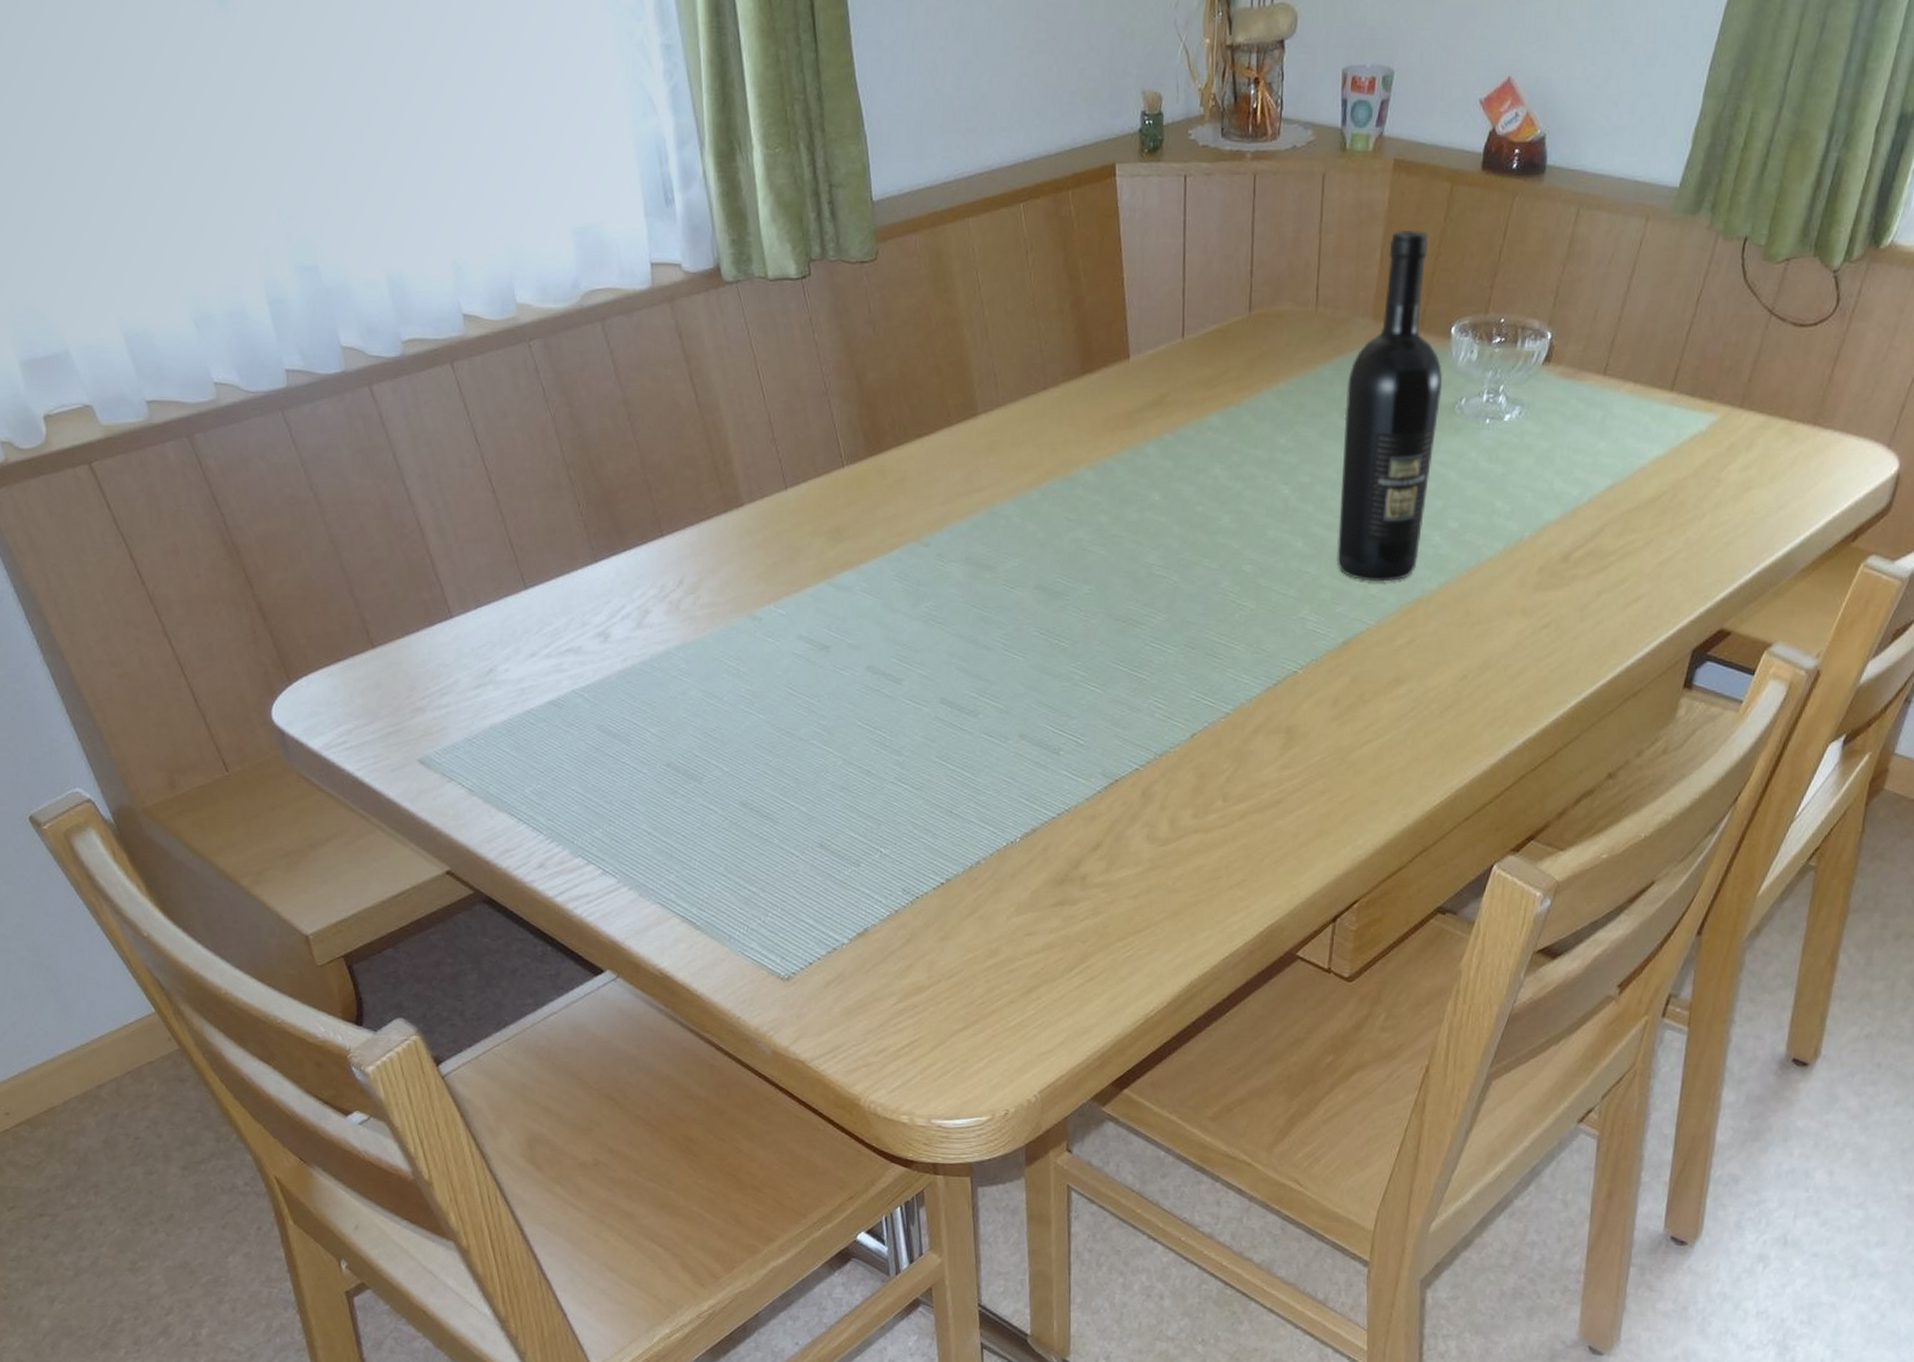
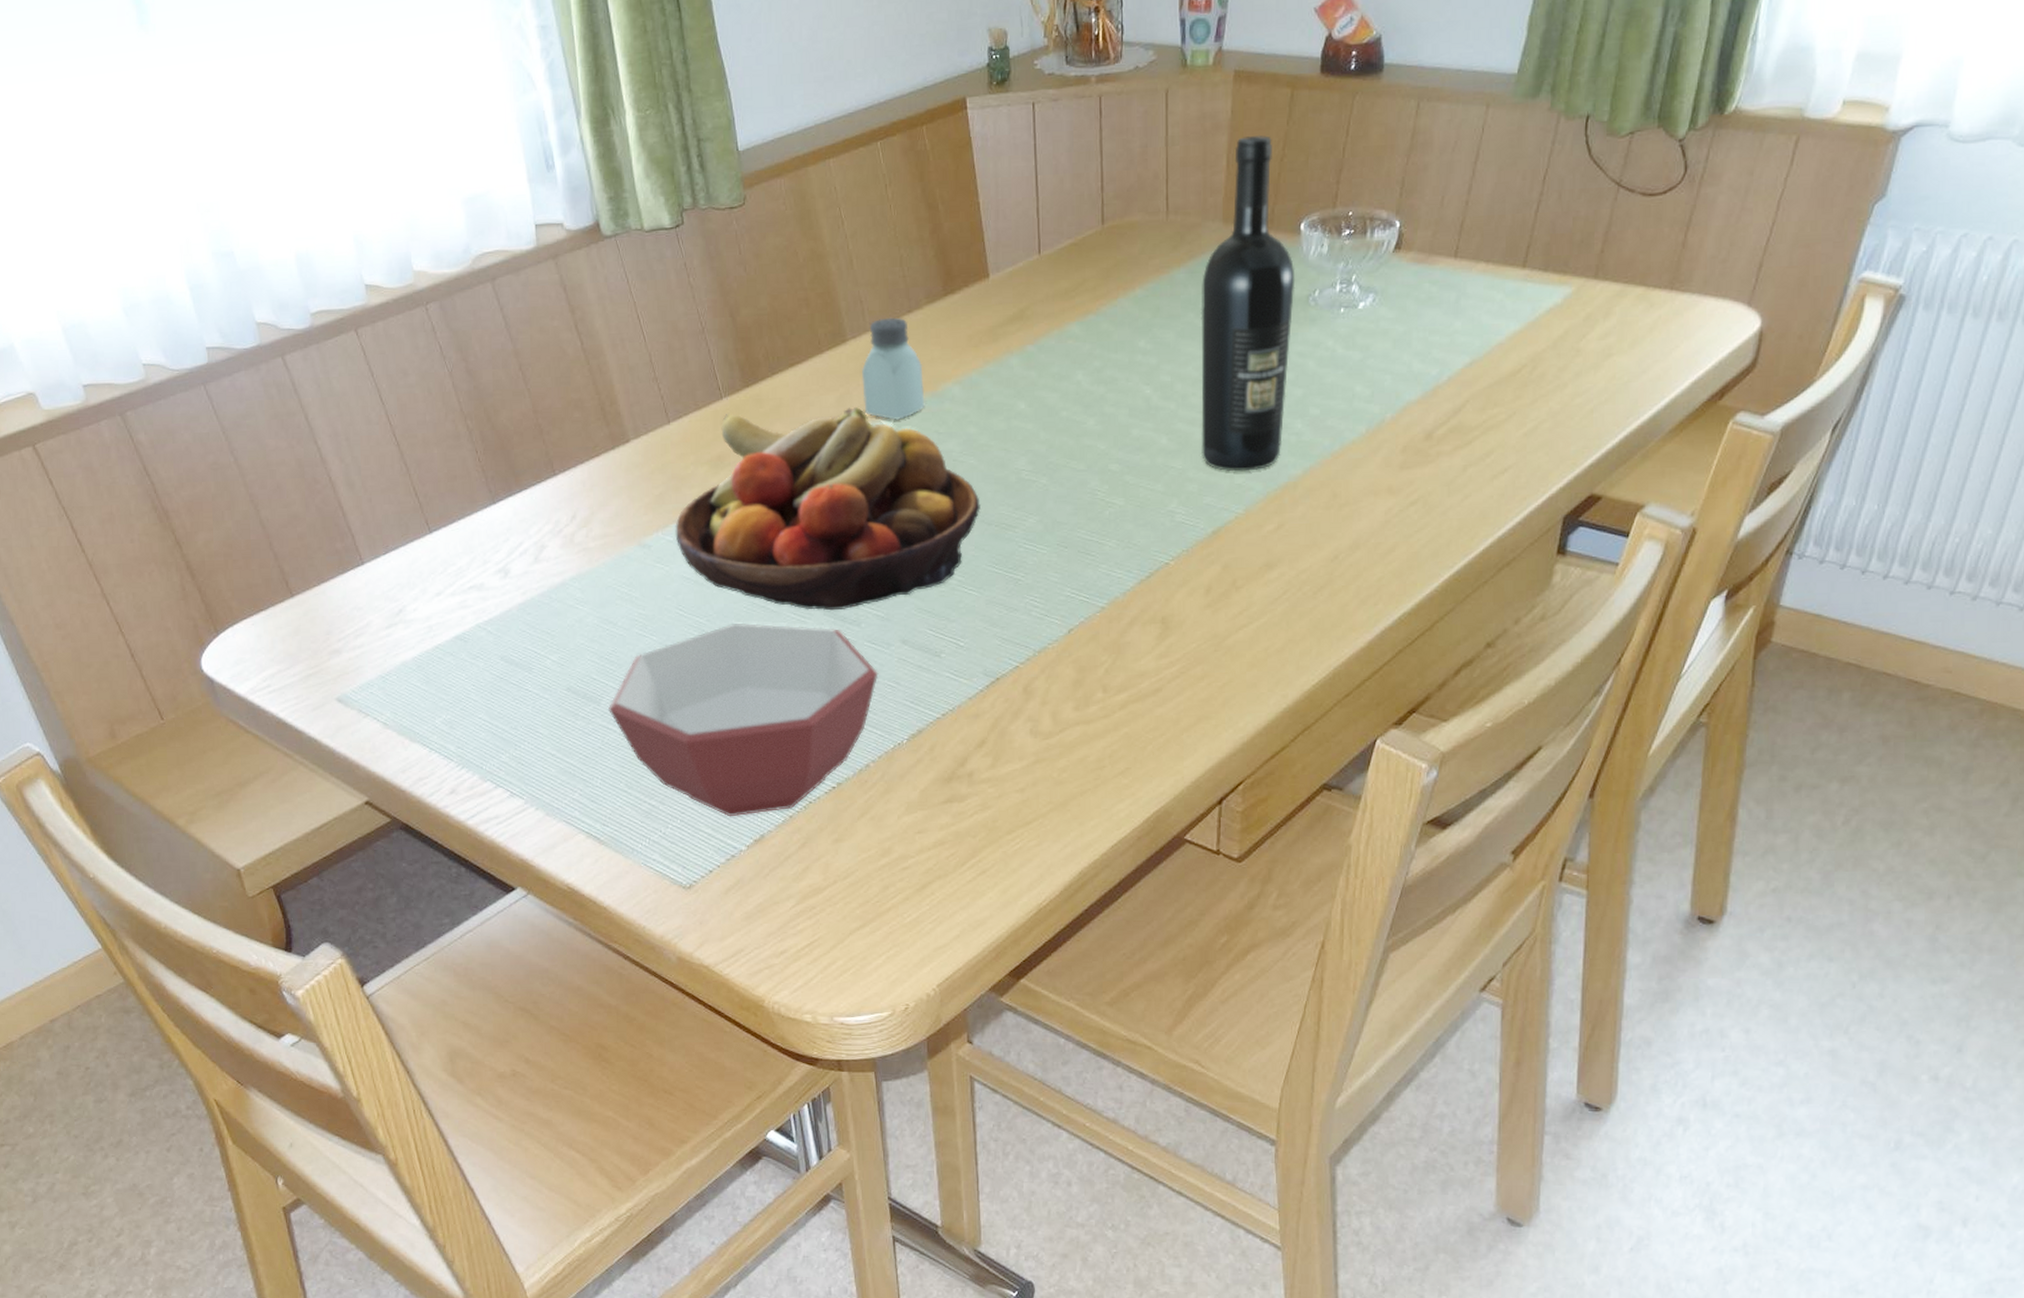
bowl: none [710,705,994,909] -> present [608,623,879,817]
fruit bowl: none [788,482,1108,699] -> present [675,407,980,611]
saltshaker: none [991,393,1057,503] -> present [862,317,925,420]

